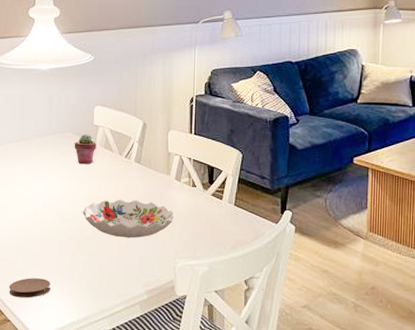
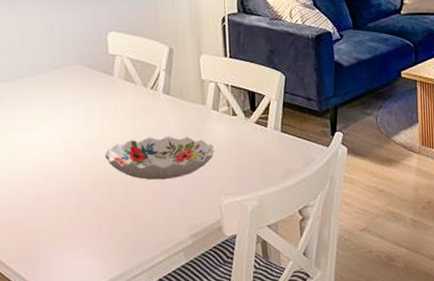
coaster: present [9,278,51,298] -> none [19,238,74,264]
potted succulent: present [74,134,97,165] -> none [86,65,115,101]

